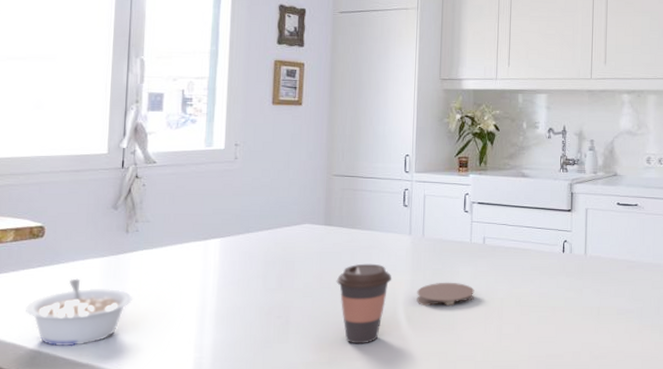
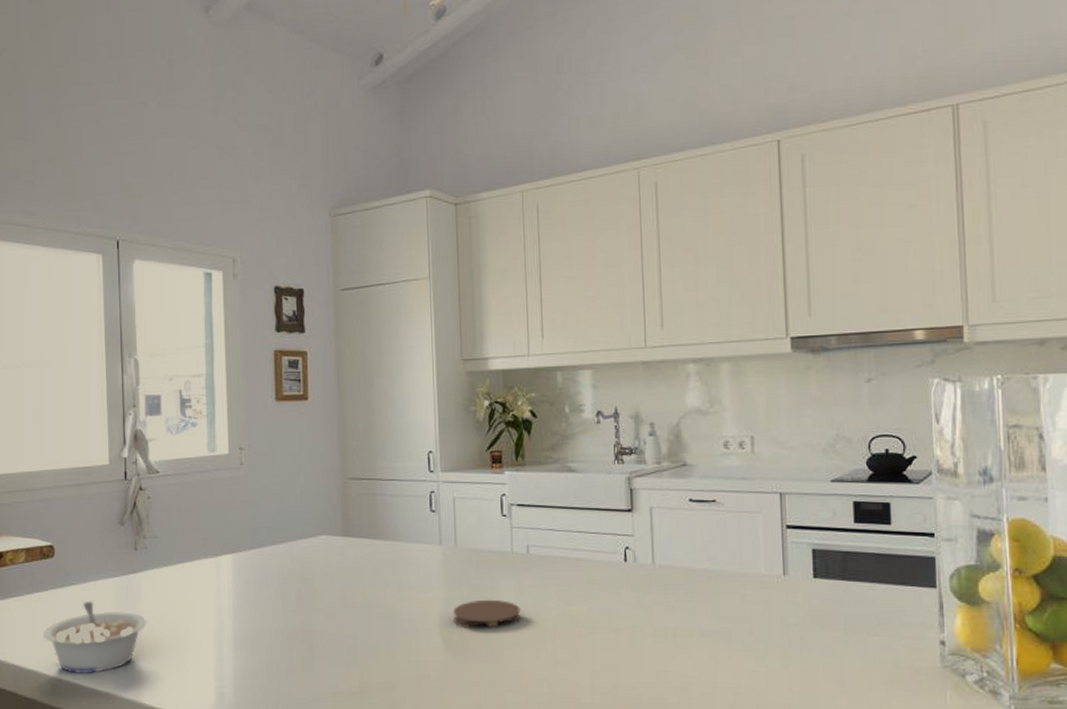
coffee cup: present [336,263,392,344] -> none [361,579,424,672]

